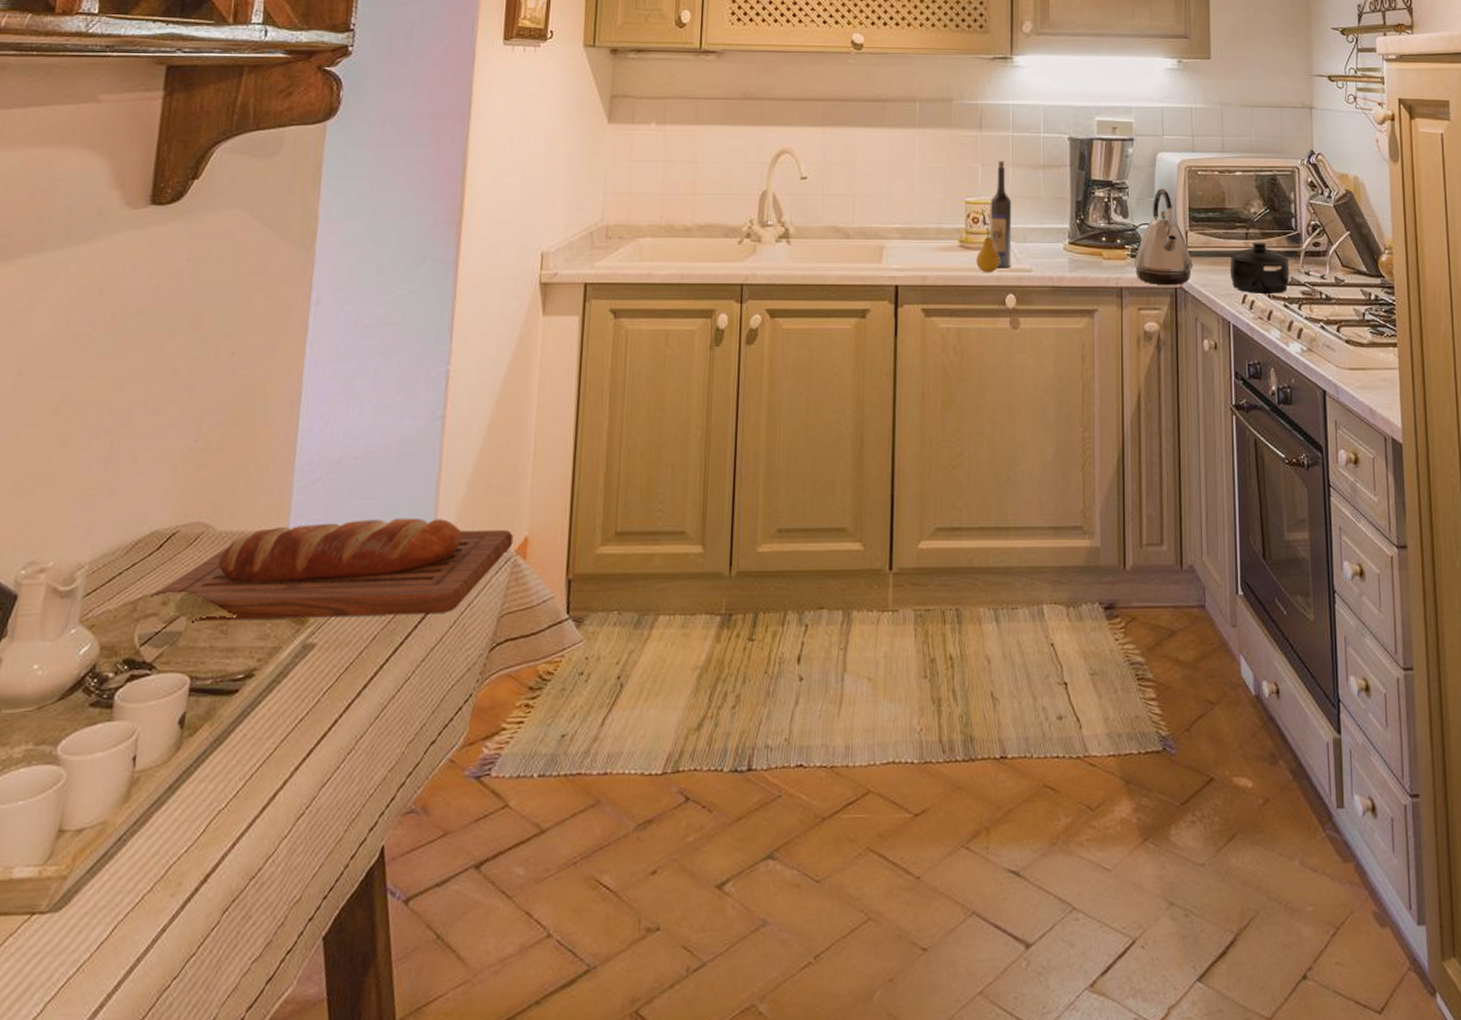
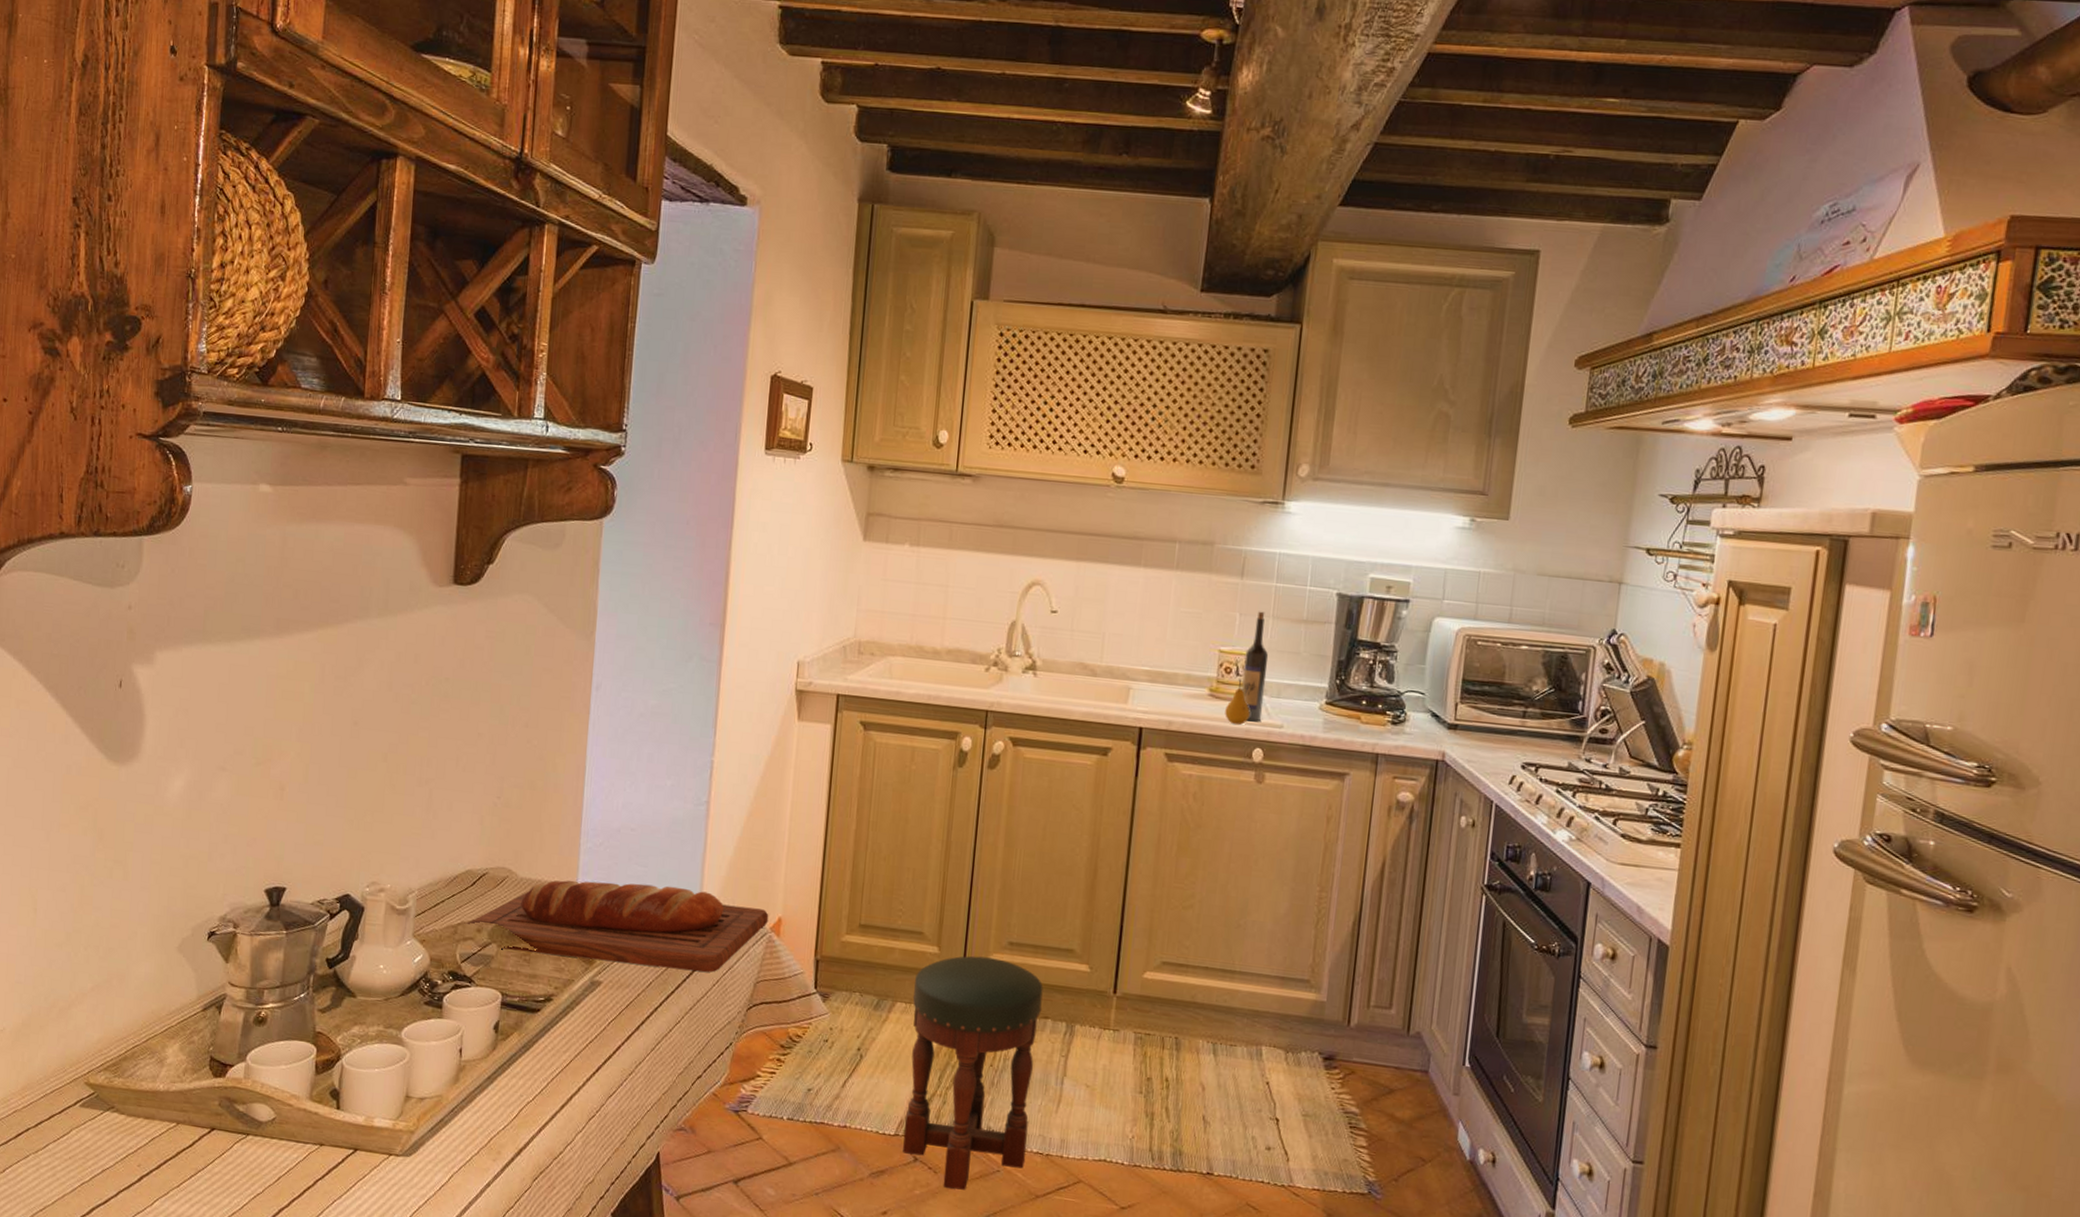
stool: none [672,550,817,827] -> present [903,955,1043,1190]
kettle: present [1133,188,1193,286] -> none [1393,655,1460,758]
saucepan: present [1229,242,1290,294] -> none [1499,721,1570,778]

